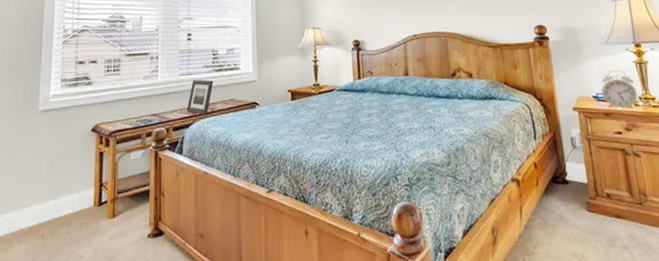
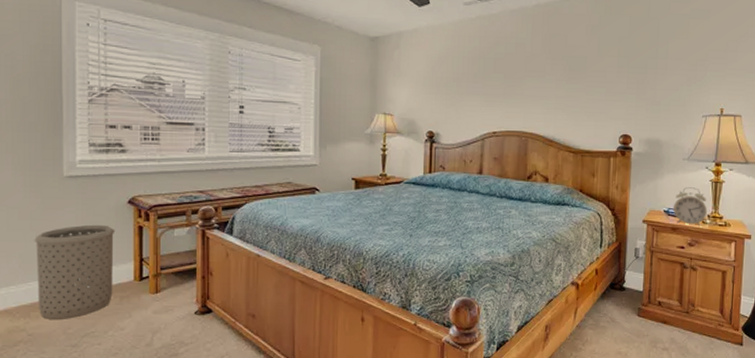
laundry basket: none [8,153,80,251] -> present [34,224,116,319]
picture frame: present [186,79,214,115] -> none [237,158,269,196]

